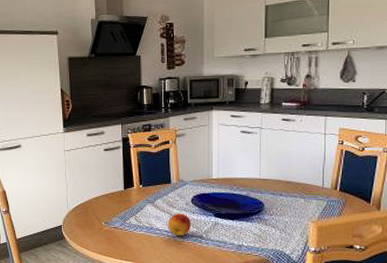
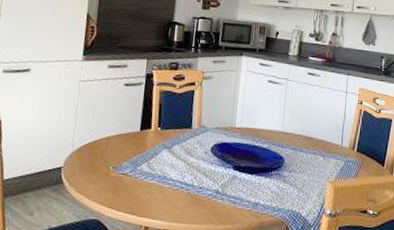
fruit: present [167,213,190,236] -> none [182,163,208,189]

